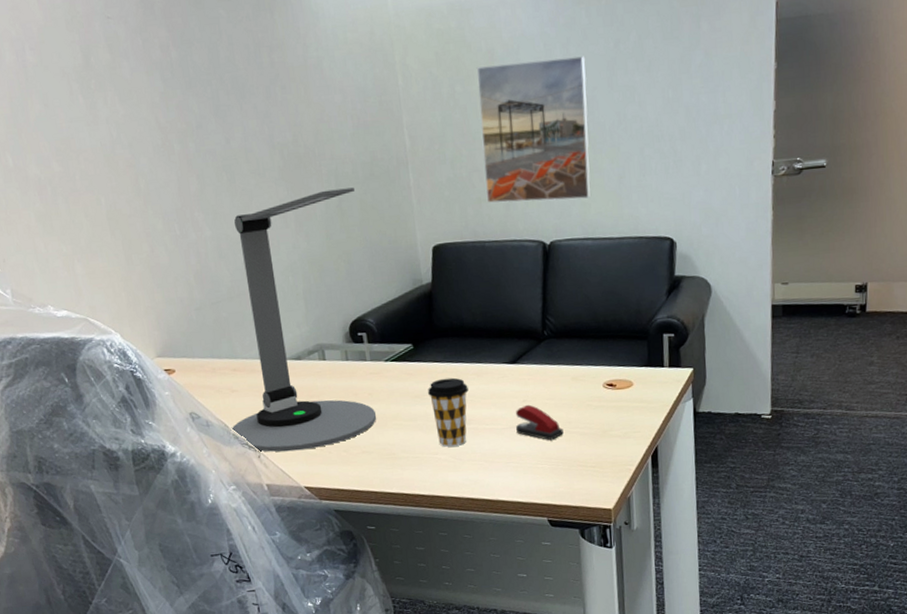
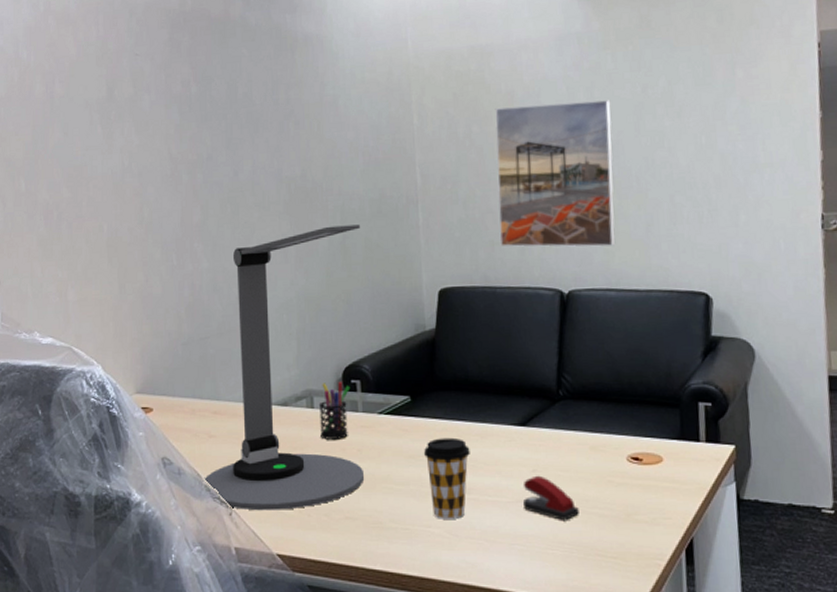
pen holder: none [329,335,359,387] -> present [318,382,351,440]

